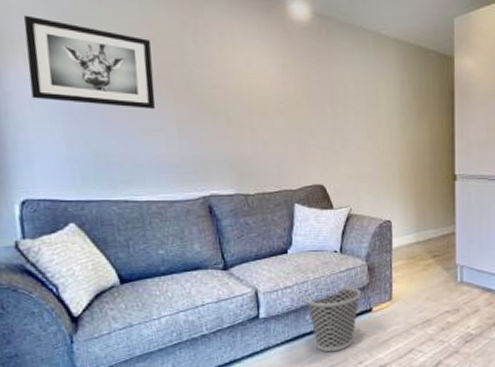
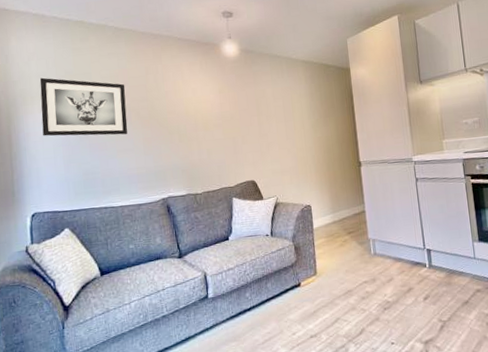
wastebasket: present [304,286,361,352] -> none [244,264,290,326]

